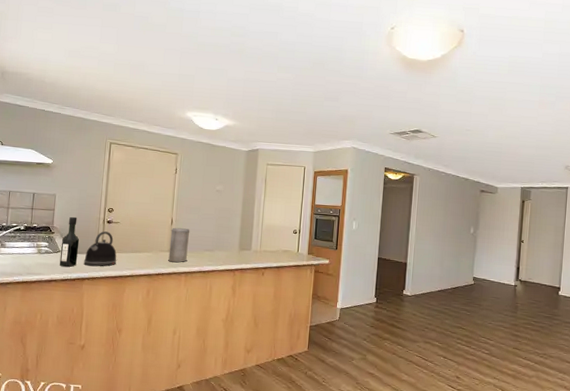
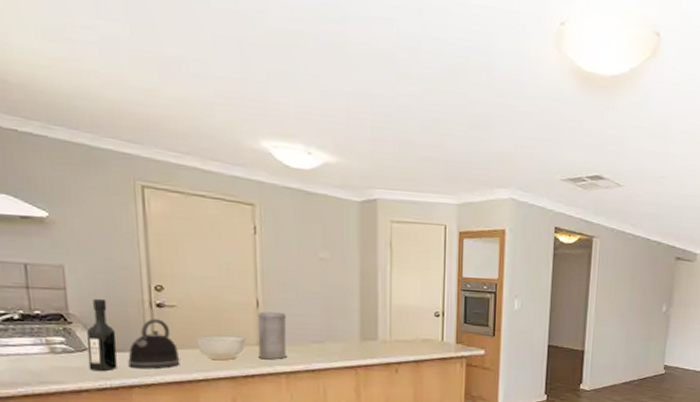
bowl: none [129,244,161,262] -> present [197,335,246,361]

